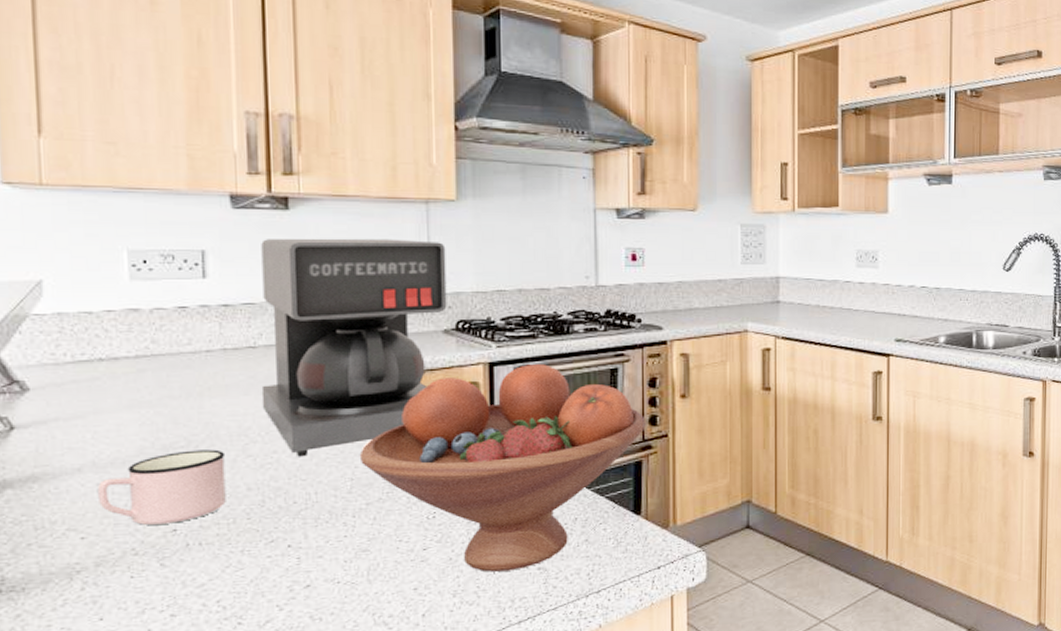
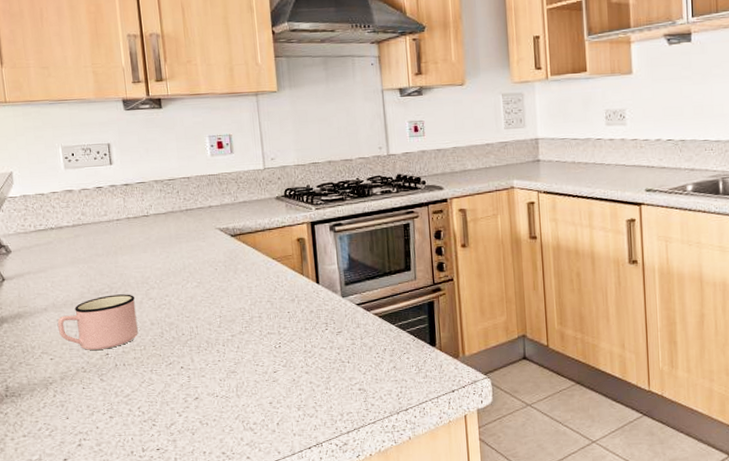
coffee maker: present [261,238,447,457] -> none [146,125,277,299]
fruit bowl: present [359,364,646,572] -> none [224,222,435,391]

